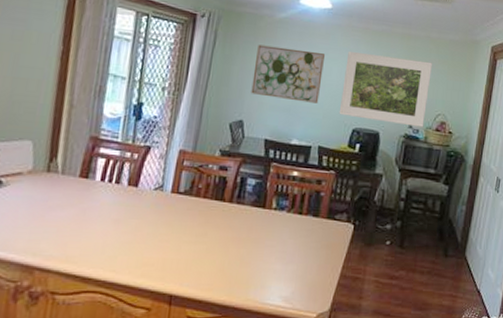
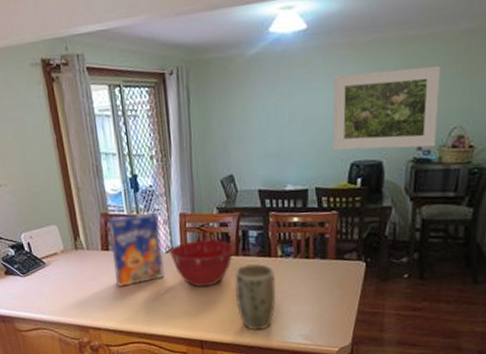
cereal box: none [86,143,156,223] -> present [109,212,164,288]
mixing bowl: none [159,180,229,233] -> present [170,239,234,288]
plant pot: none [219,213,266,288] -> present [234,264,276,331]
wall art: present [251,44,326,104] -> none [233,85,309,146]

